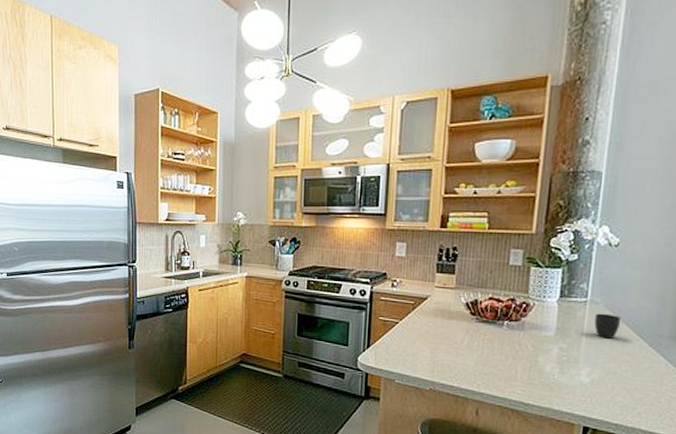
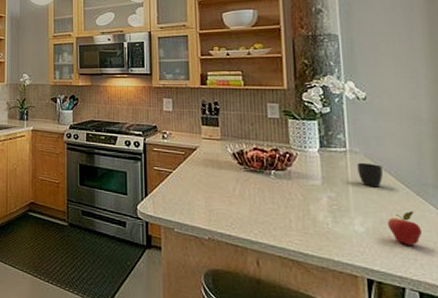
fruit: none [613,361,647,395] -> present [387,210,423,246]

